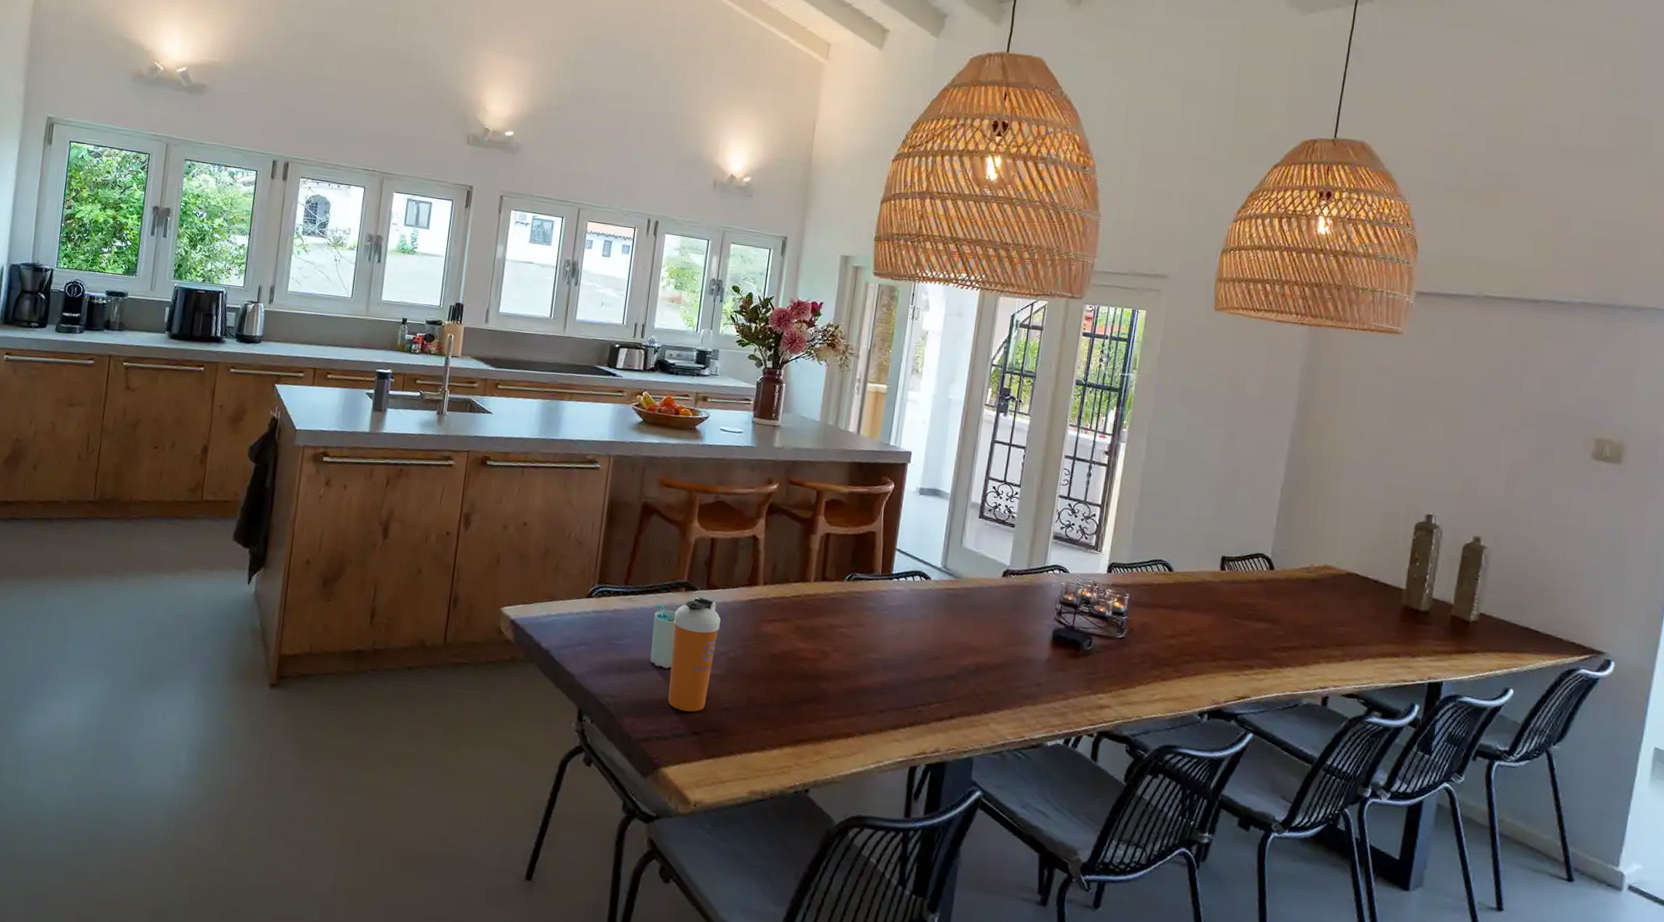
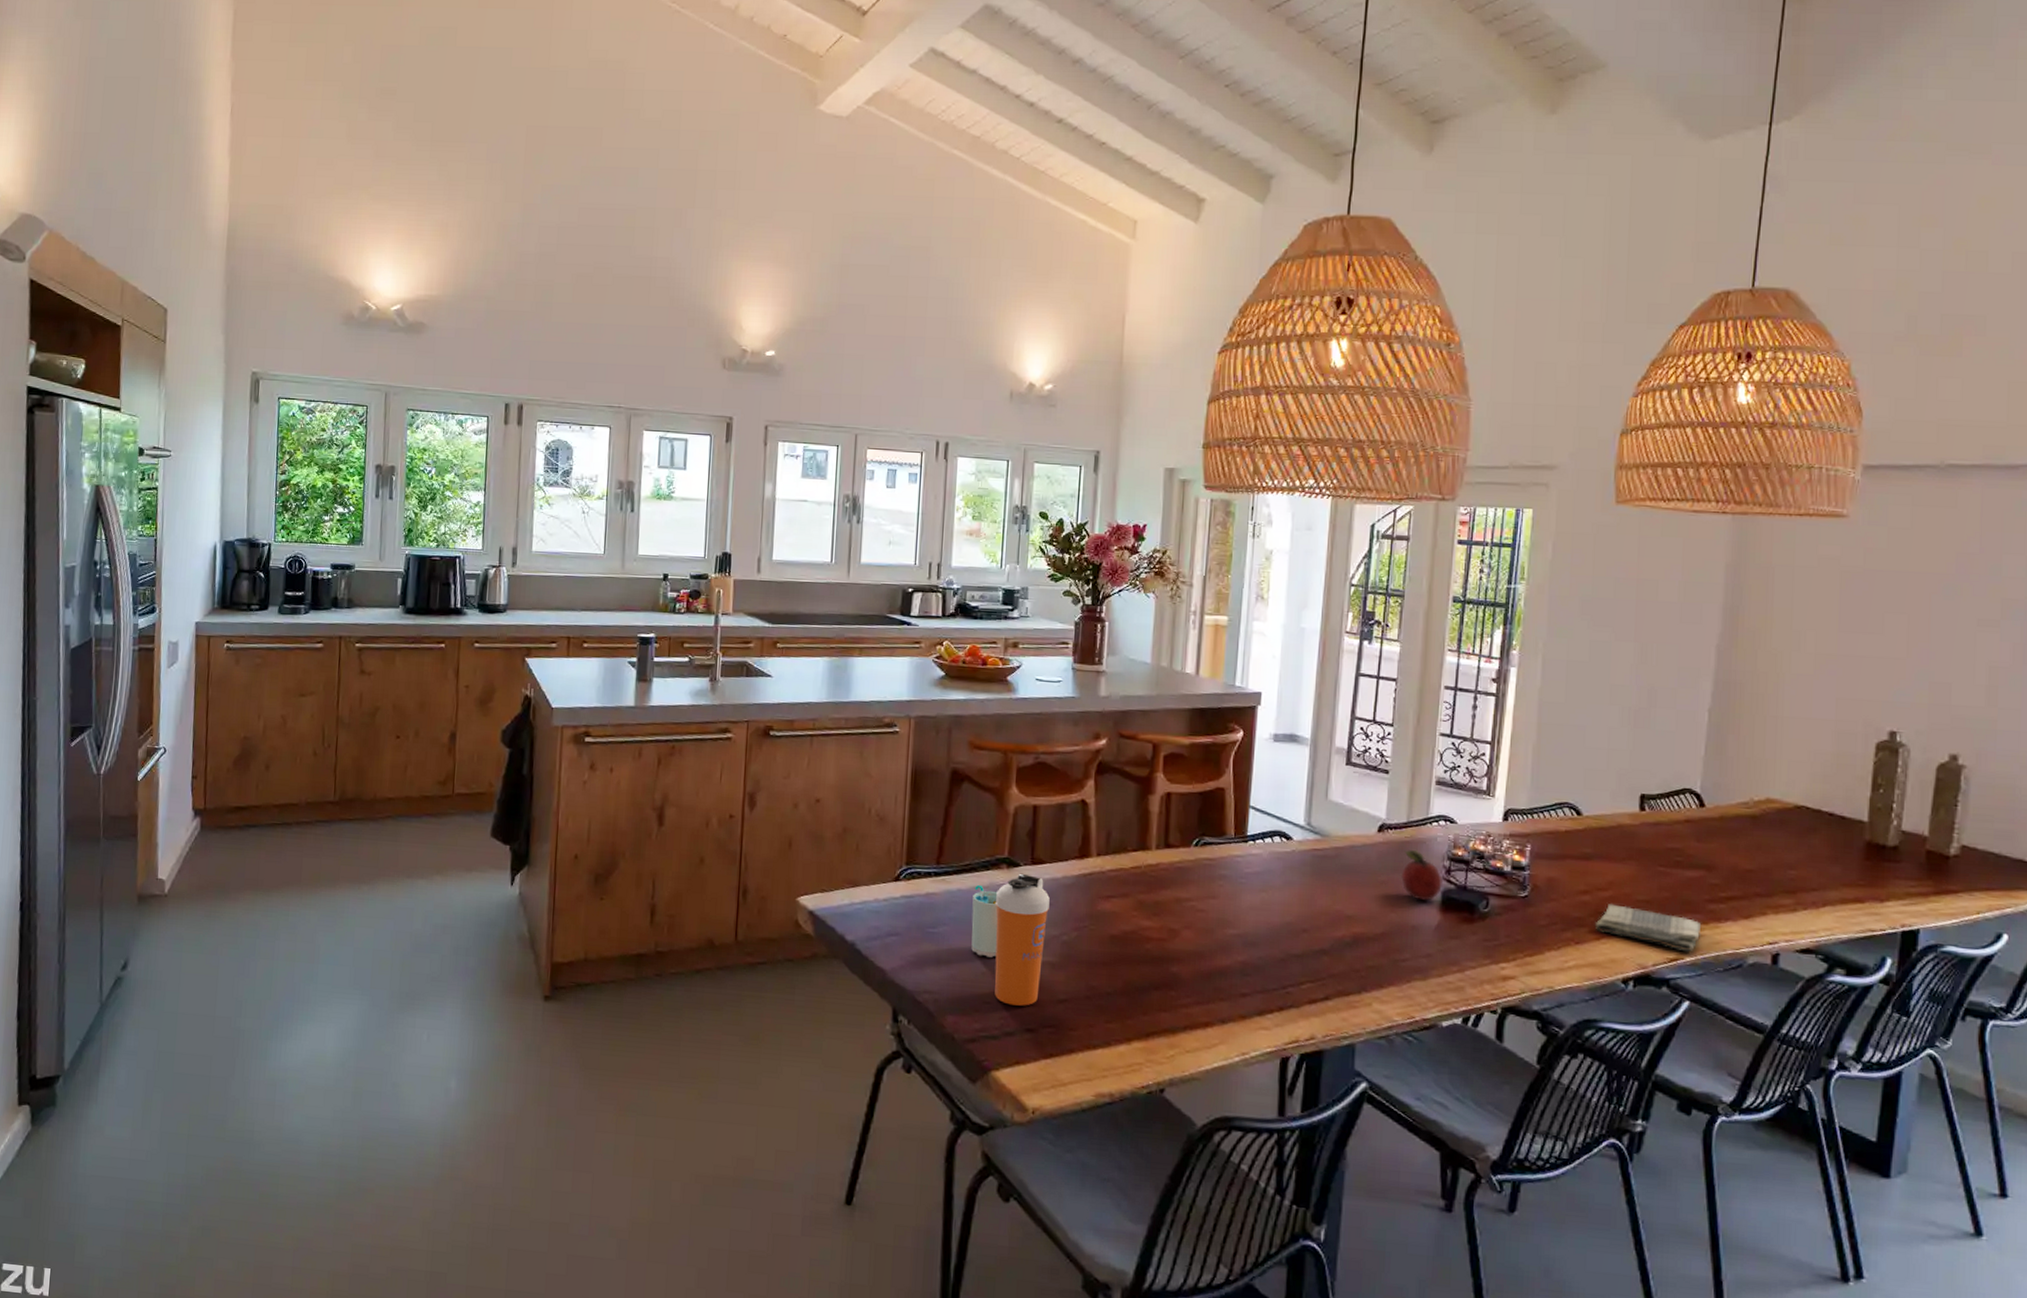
fruit: none [1019,593,1055,638] -> present [1400,850,1444,901]
dish towel: none [1179,648,1266,692] -> present [1596,904,1702,952]

